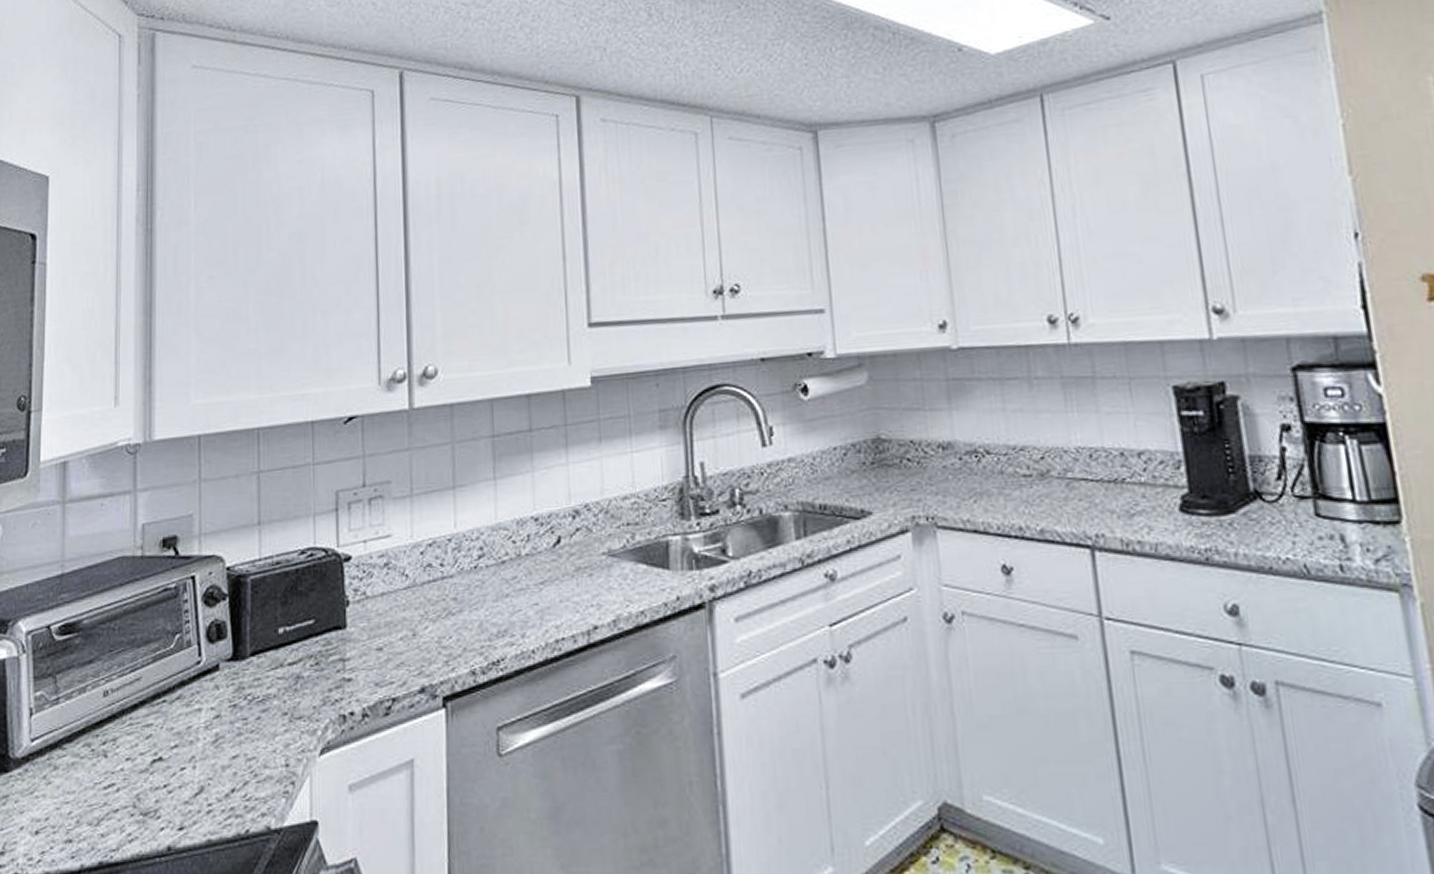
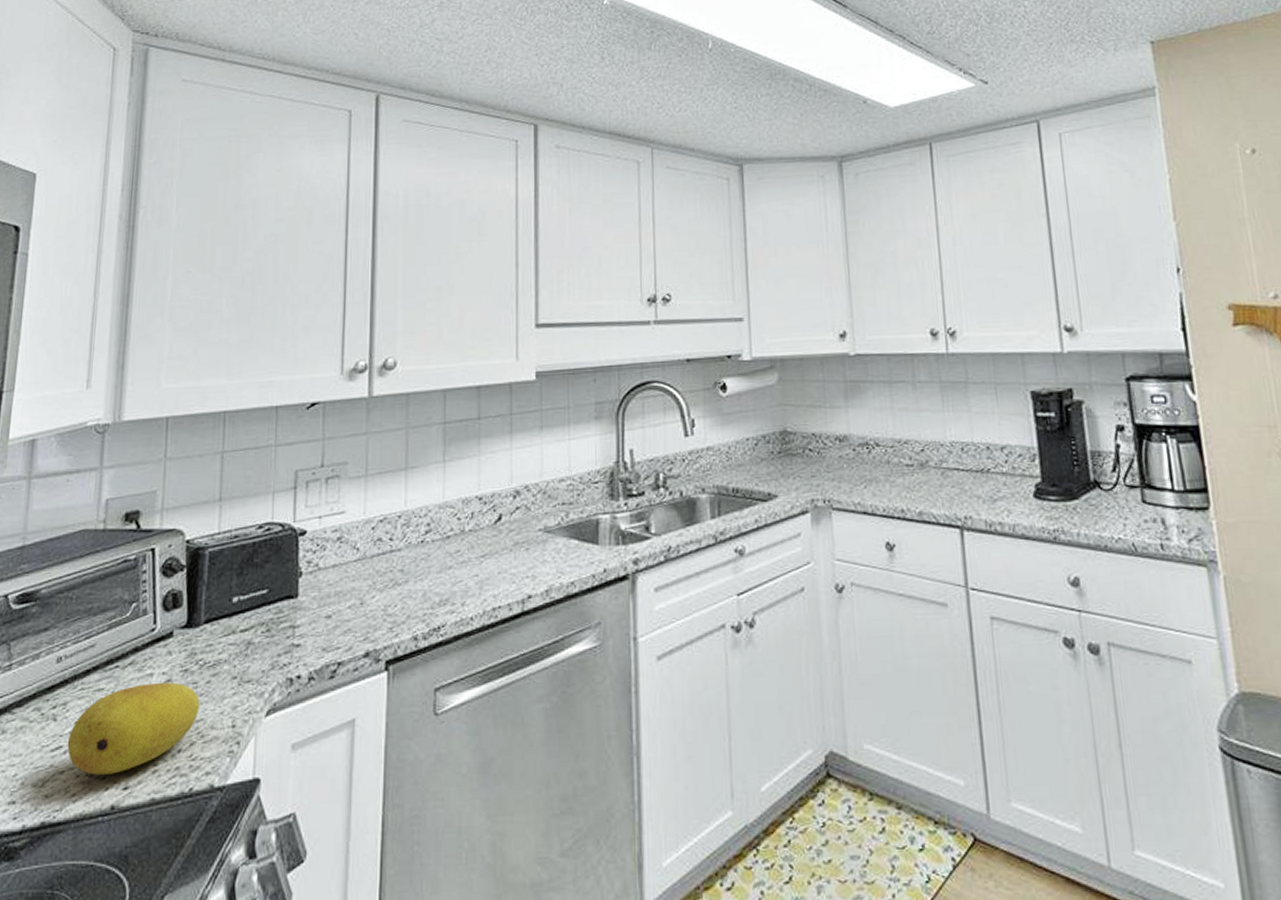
fruit: none [119,718,251,815] -> present [67,682,200,776]

